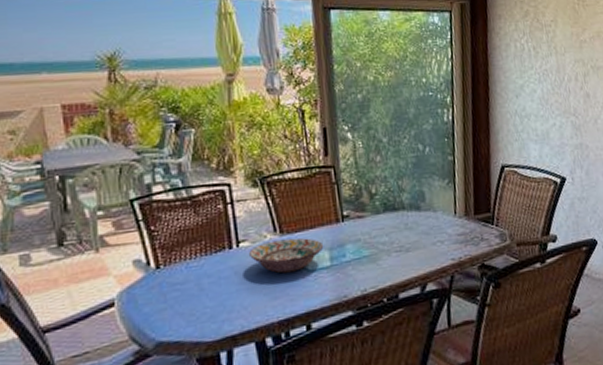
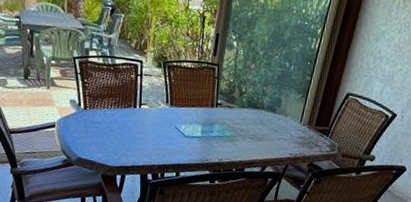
decorative bowl: present [249,237,324,273] -> none [147,109,199,135]

